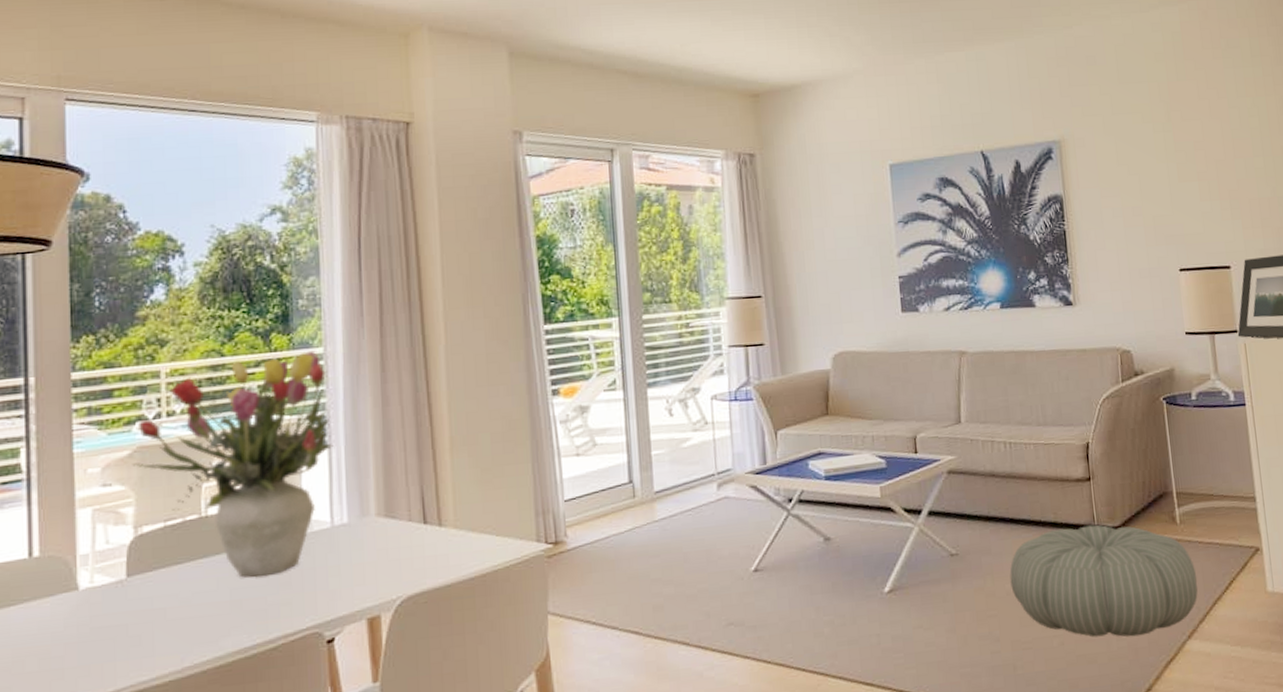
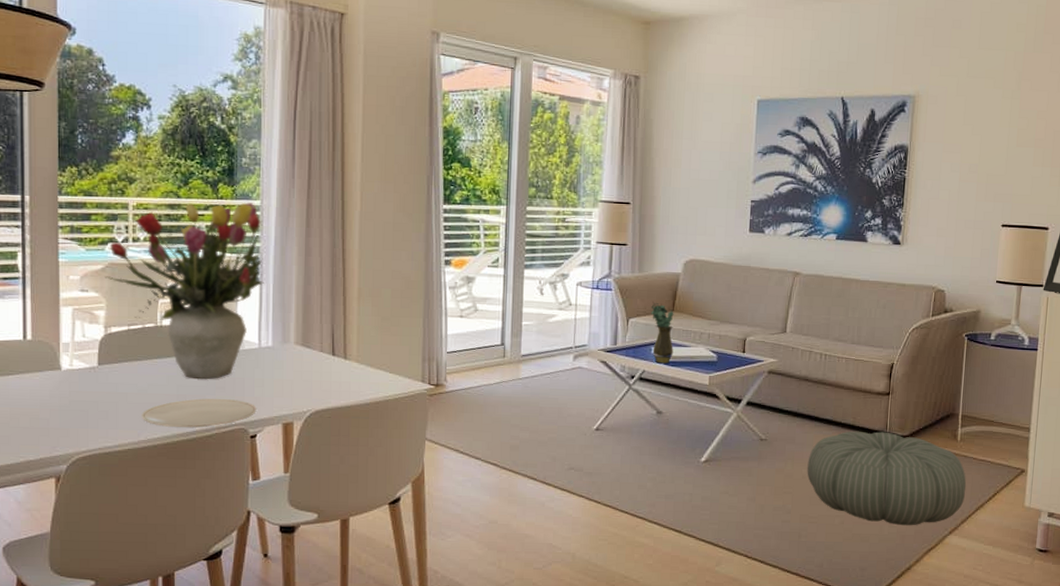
plate: none [185,596,333,645] -> present [141,398,257,428]
vase: none [801,407,834,480] -> present [651,302,674,364]

